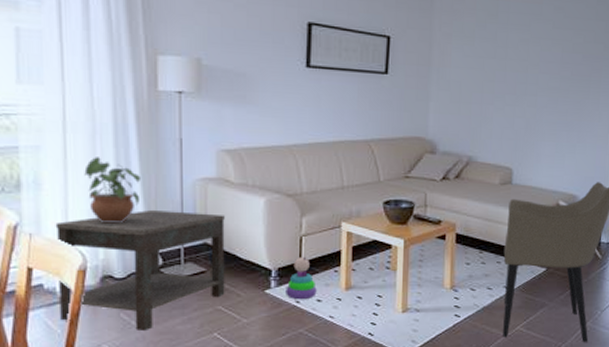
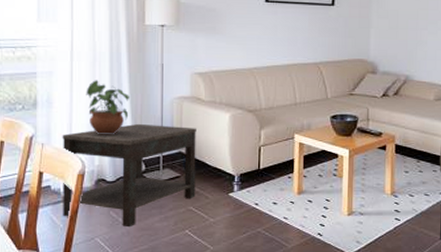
stacking toy: present [286,256,317,300] -> none [246,164,273,203]

